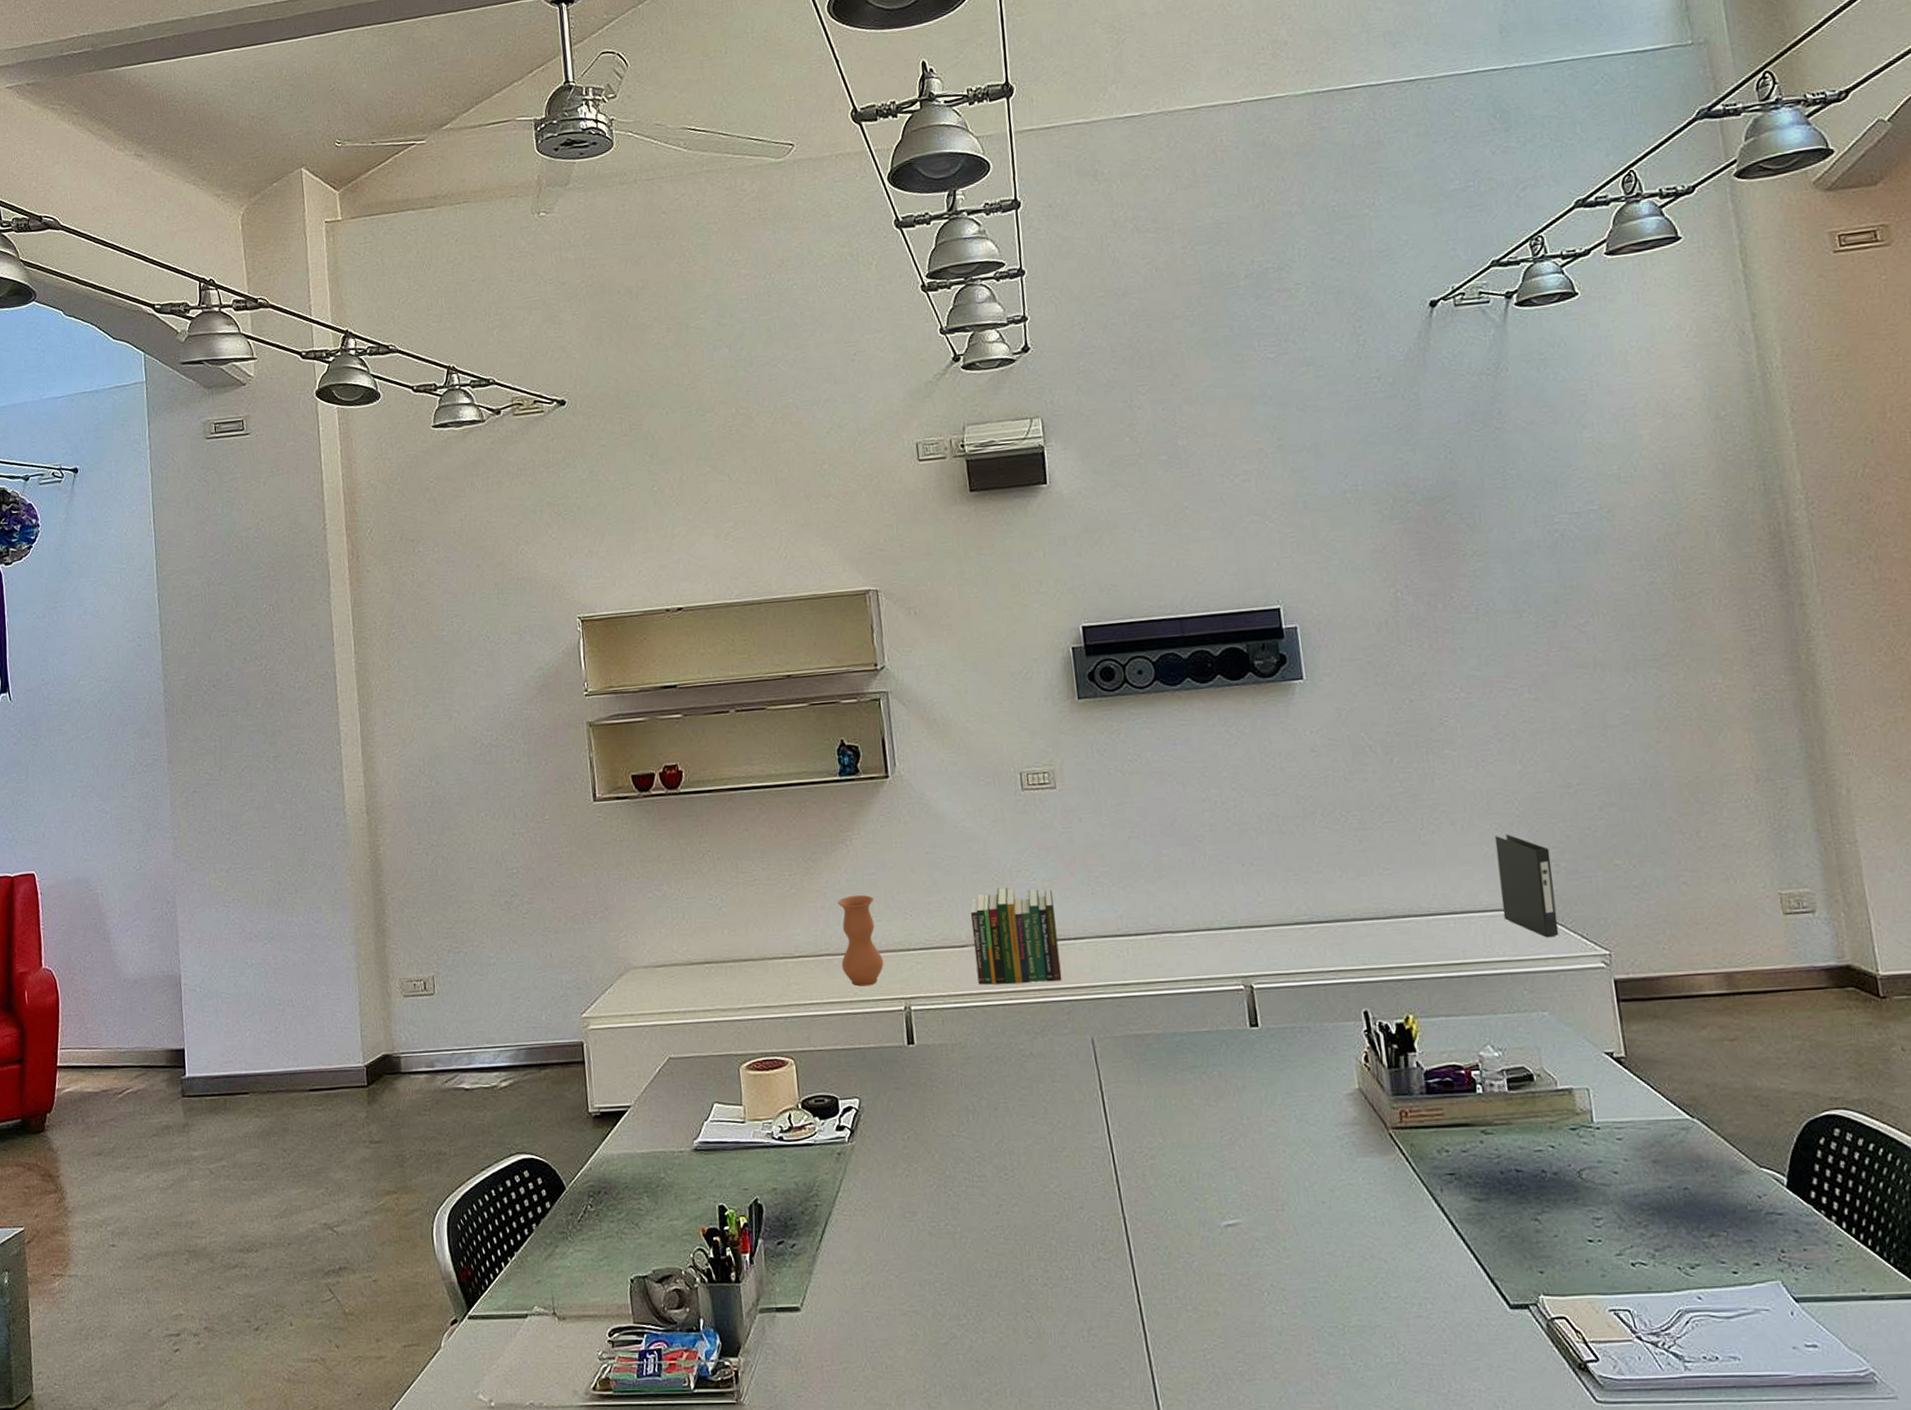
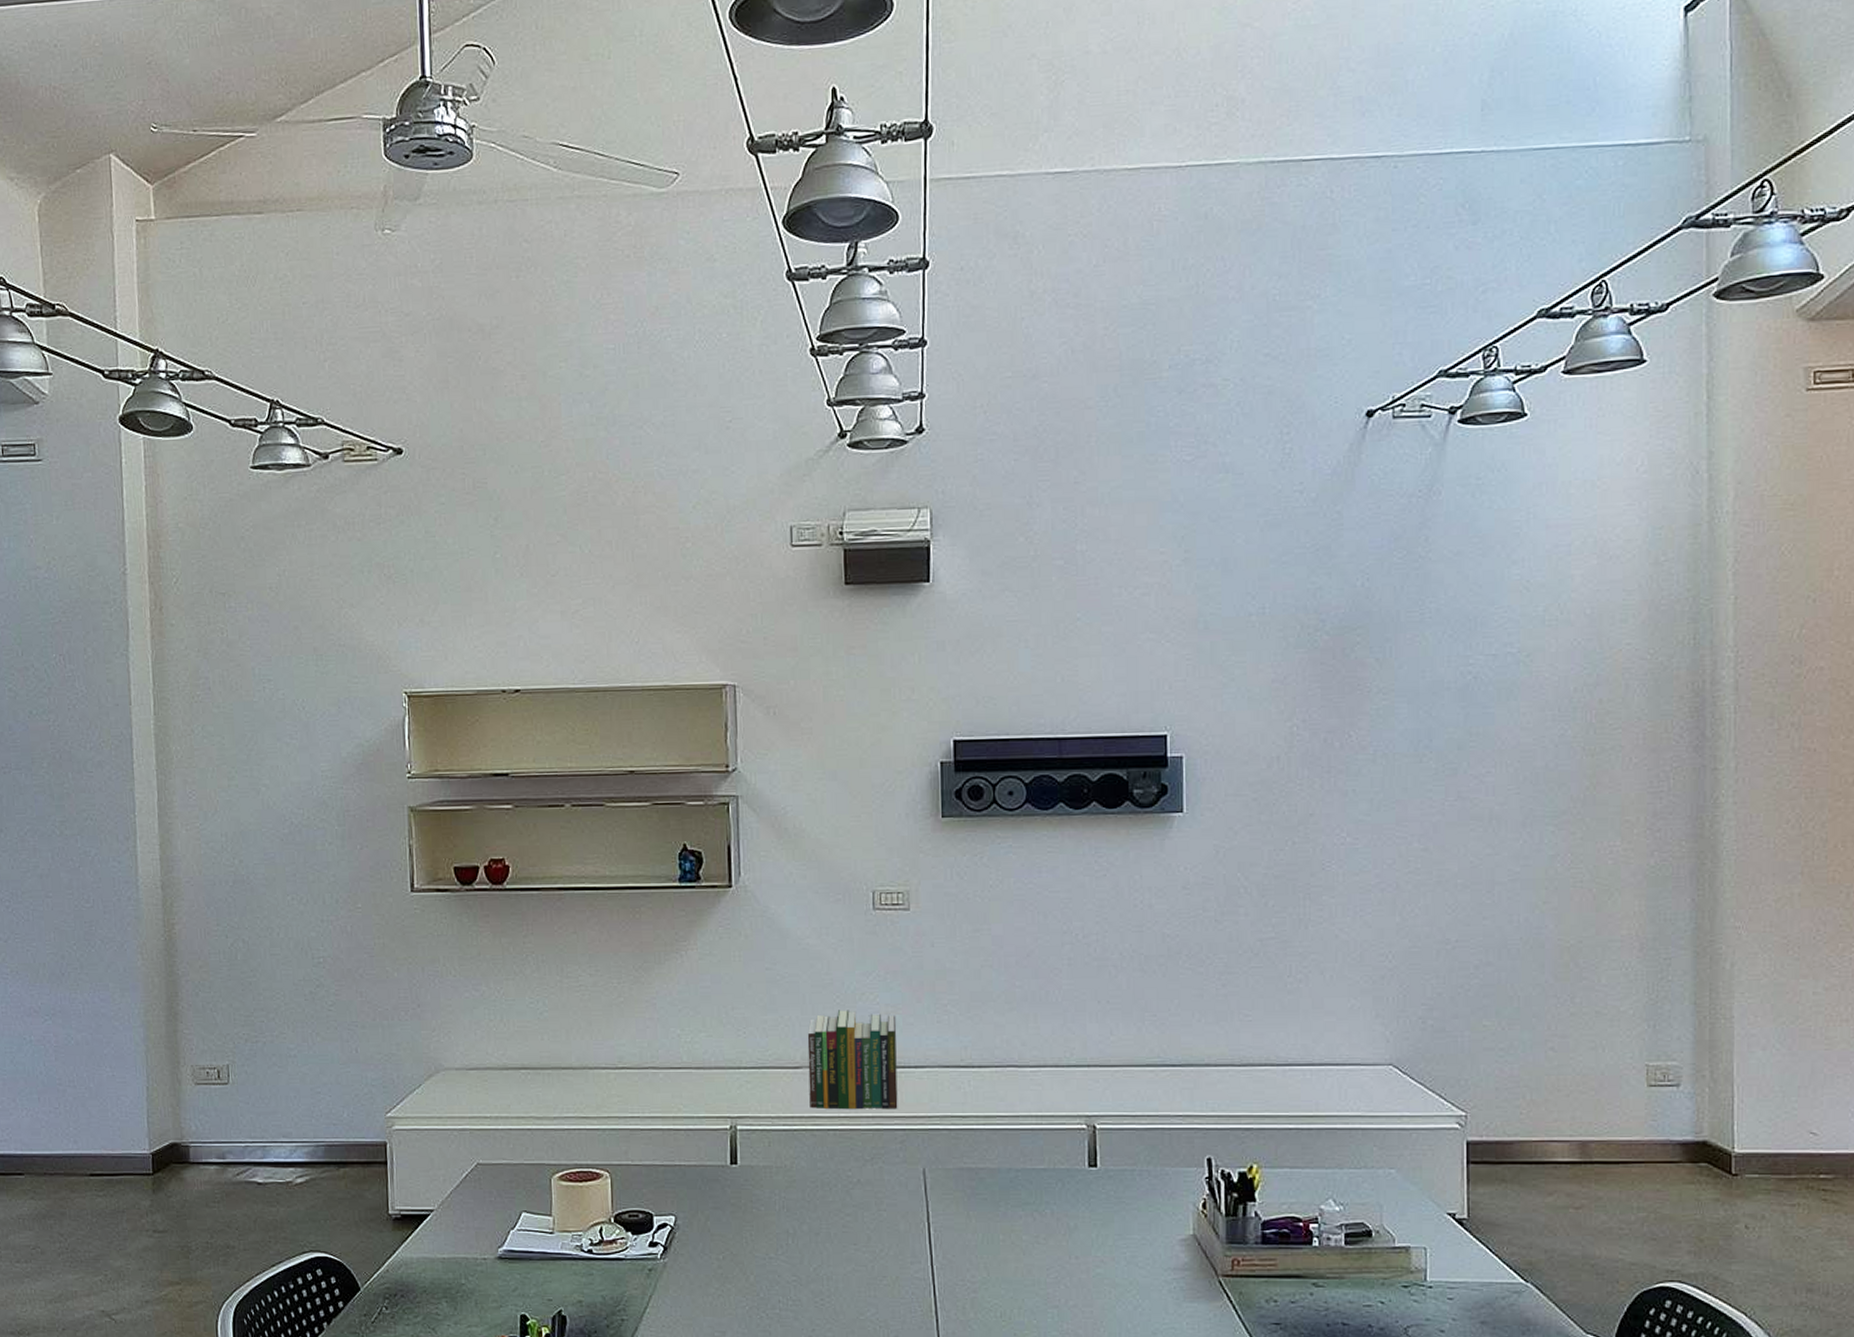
vase: present [838,894,884,987] -> none [667,1008,712,1103]
binder: present [1494,834,1559,938] -> none [1362,987,1418,1095]

